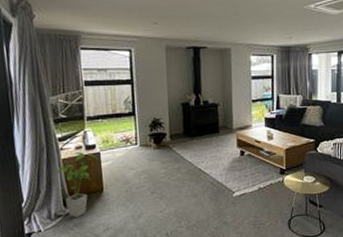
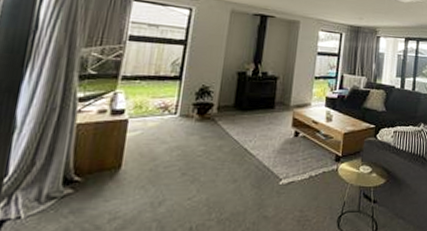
house plant: present [56,152,97,217] -> none [64,117,123,200]

